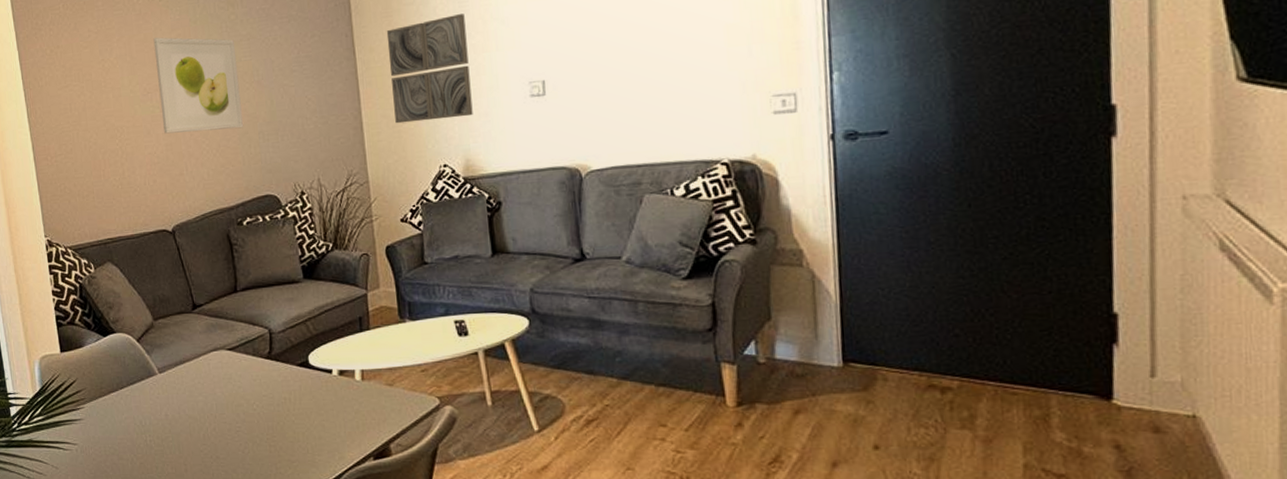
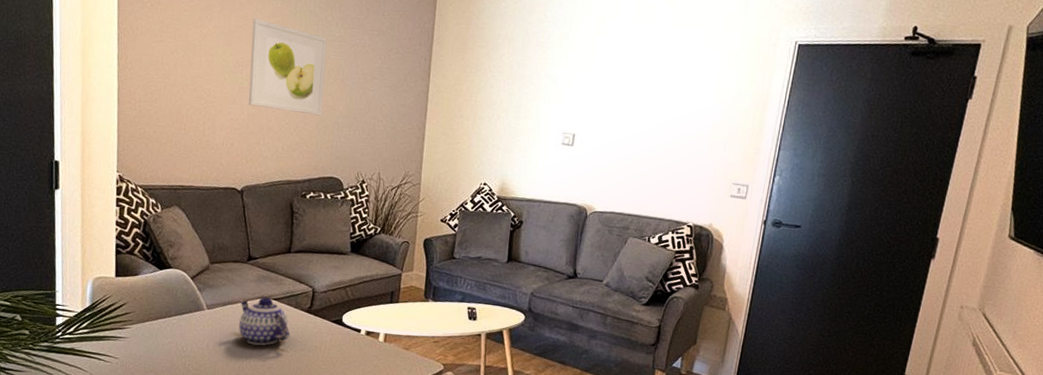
teapot: none [192,347,254,407] -> present [239,296,290,346]
wall art: present [386,14,473,124] -> none [452,63,524,149]

